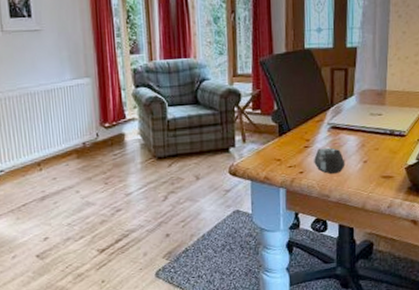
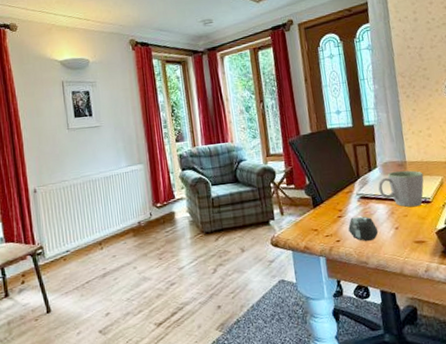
mug: none [352,100,403,140] -> present [378,170,424,207]

